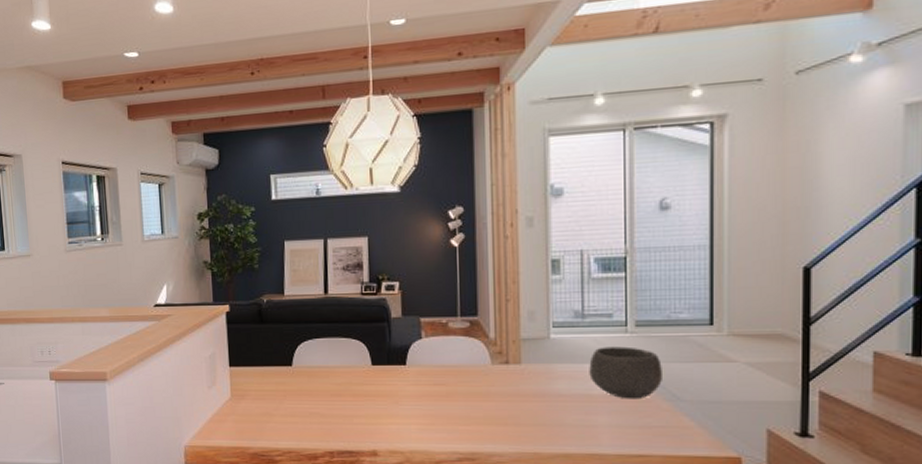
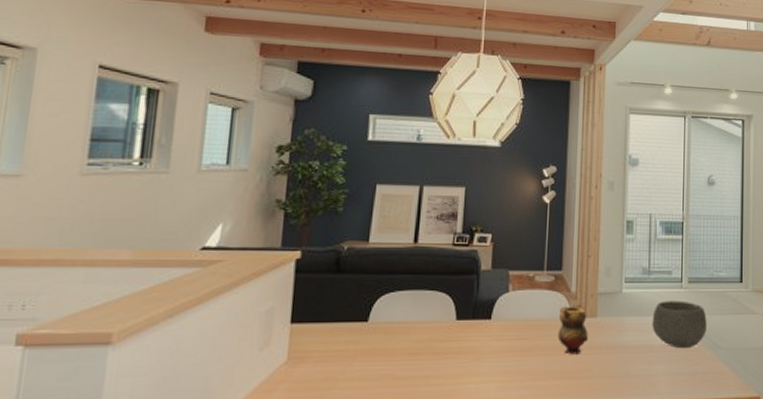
teapot: none [477,352,512,401] -> present [557,306,588,355]

